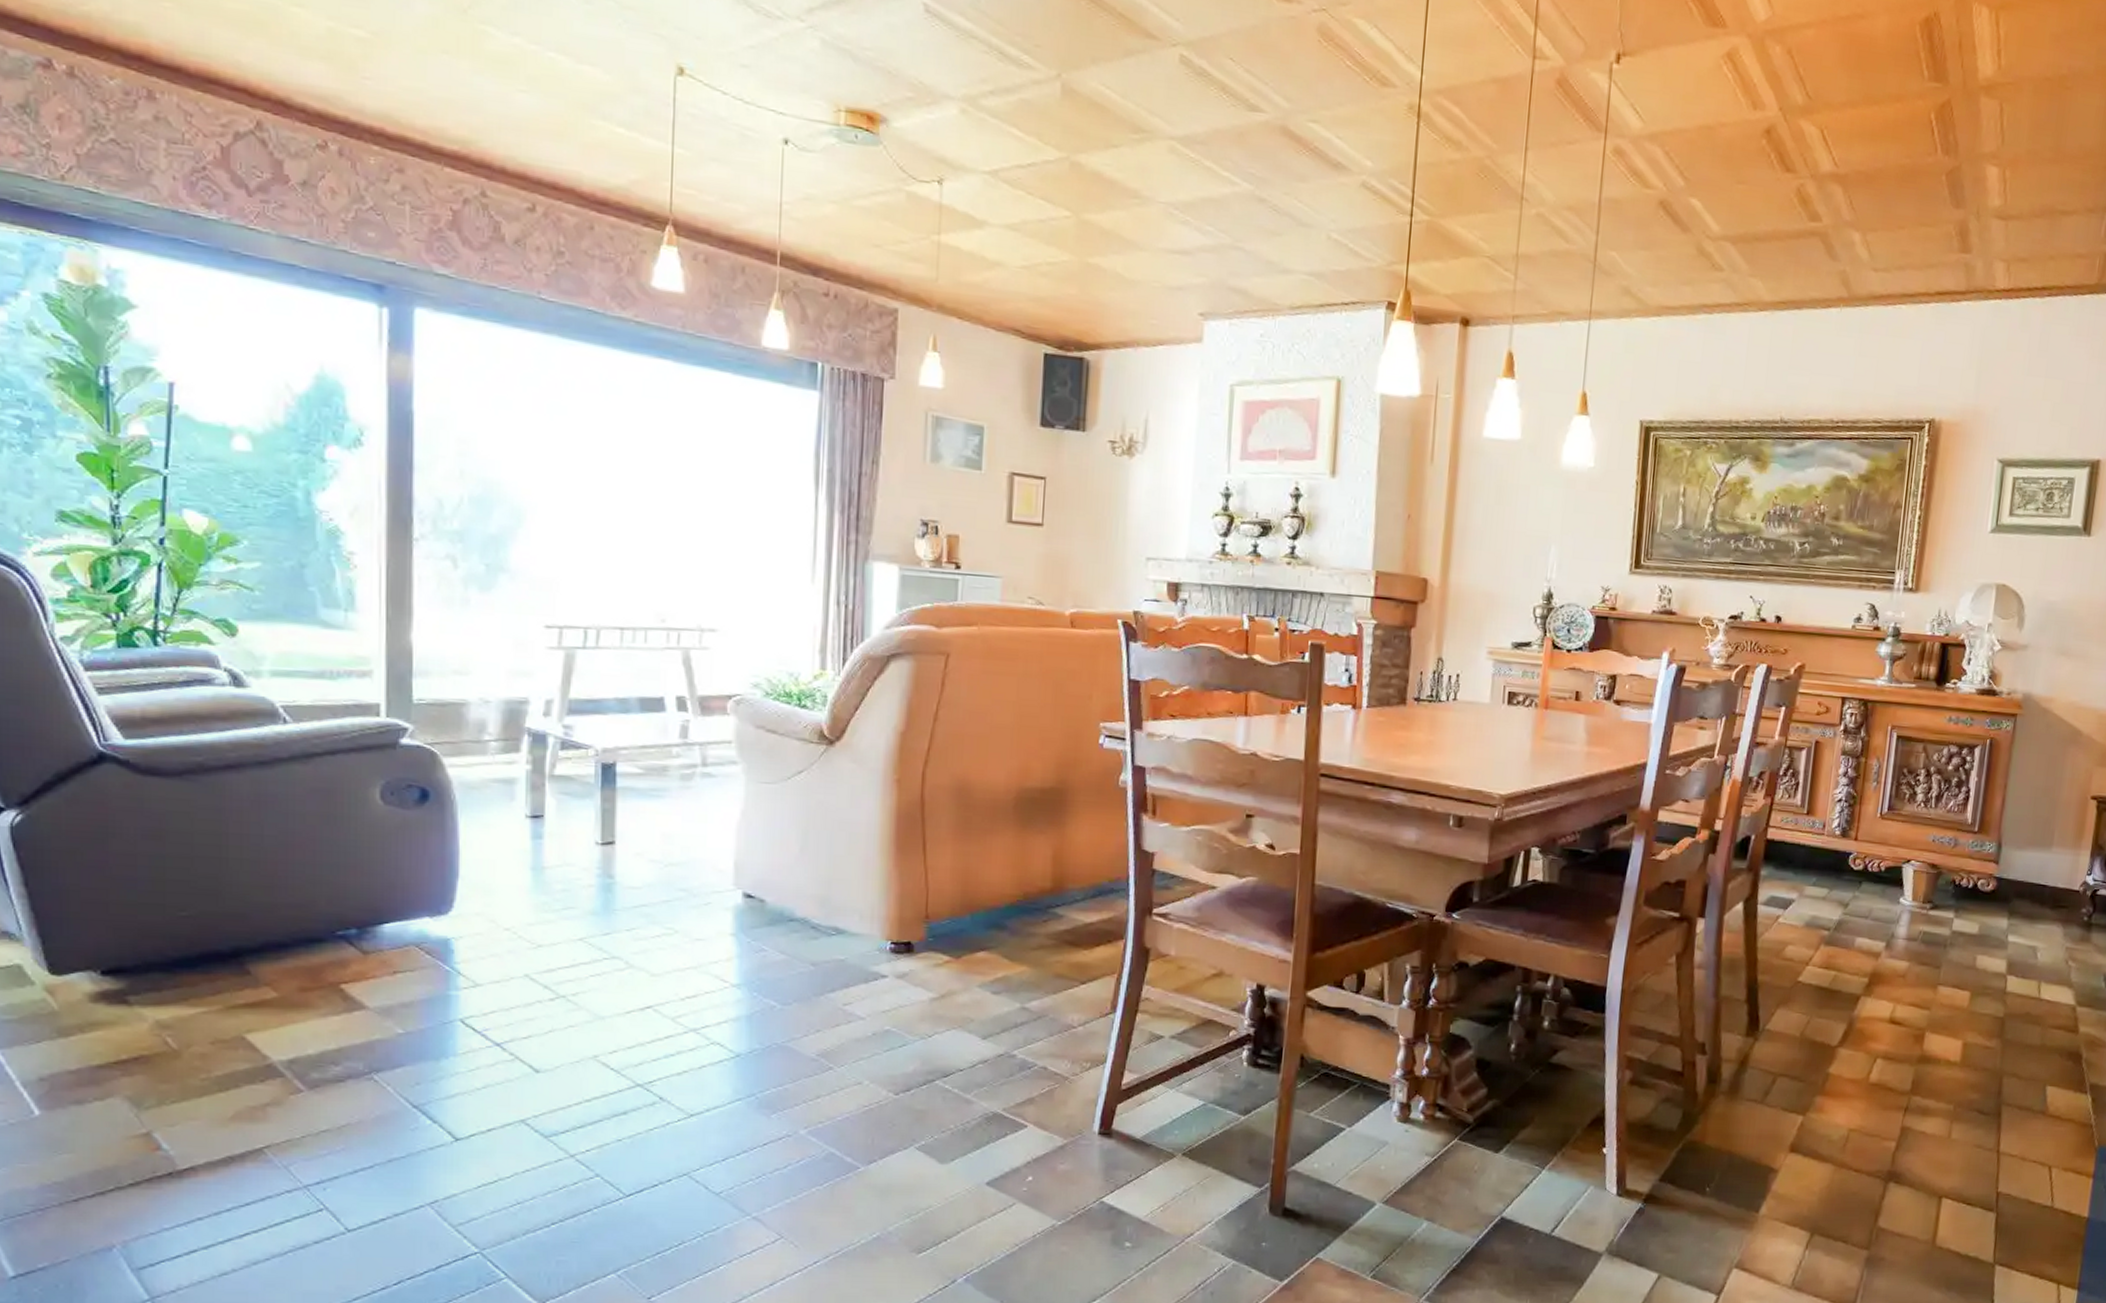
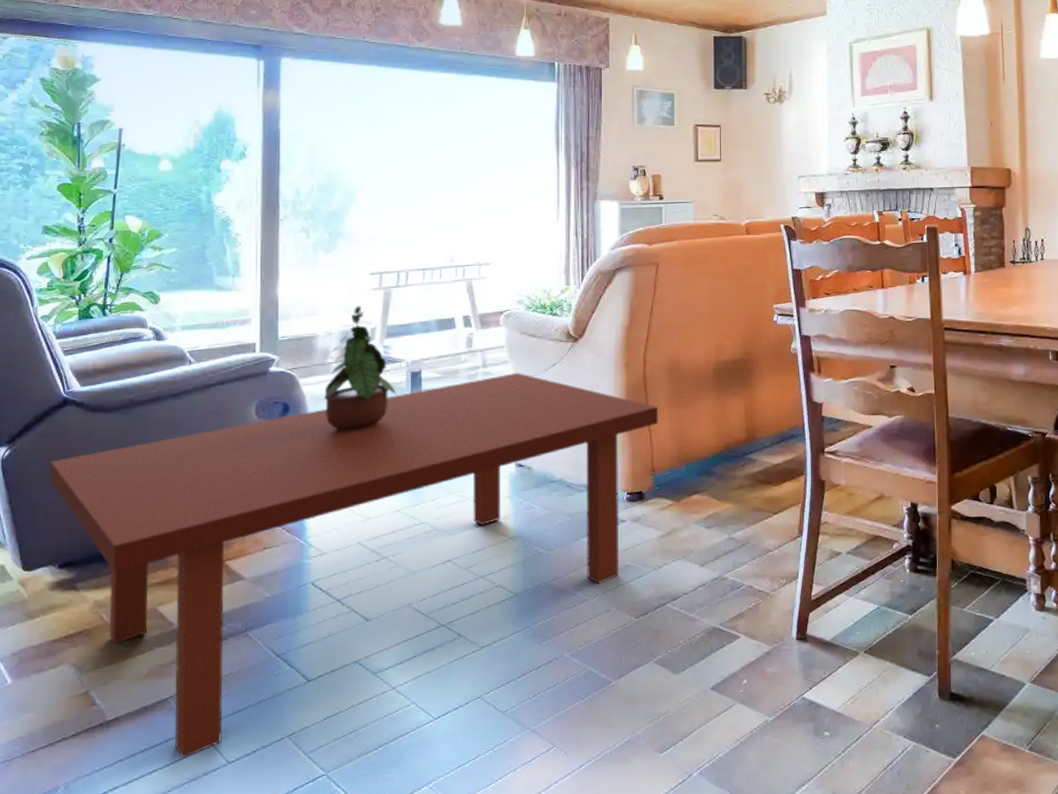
coffee table: none [83,776,939,1222] -> present [50,372,659,759]
potted plant: none [477,668,582,834] -> present [323,306,398,432]

